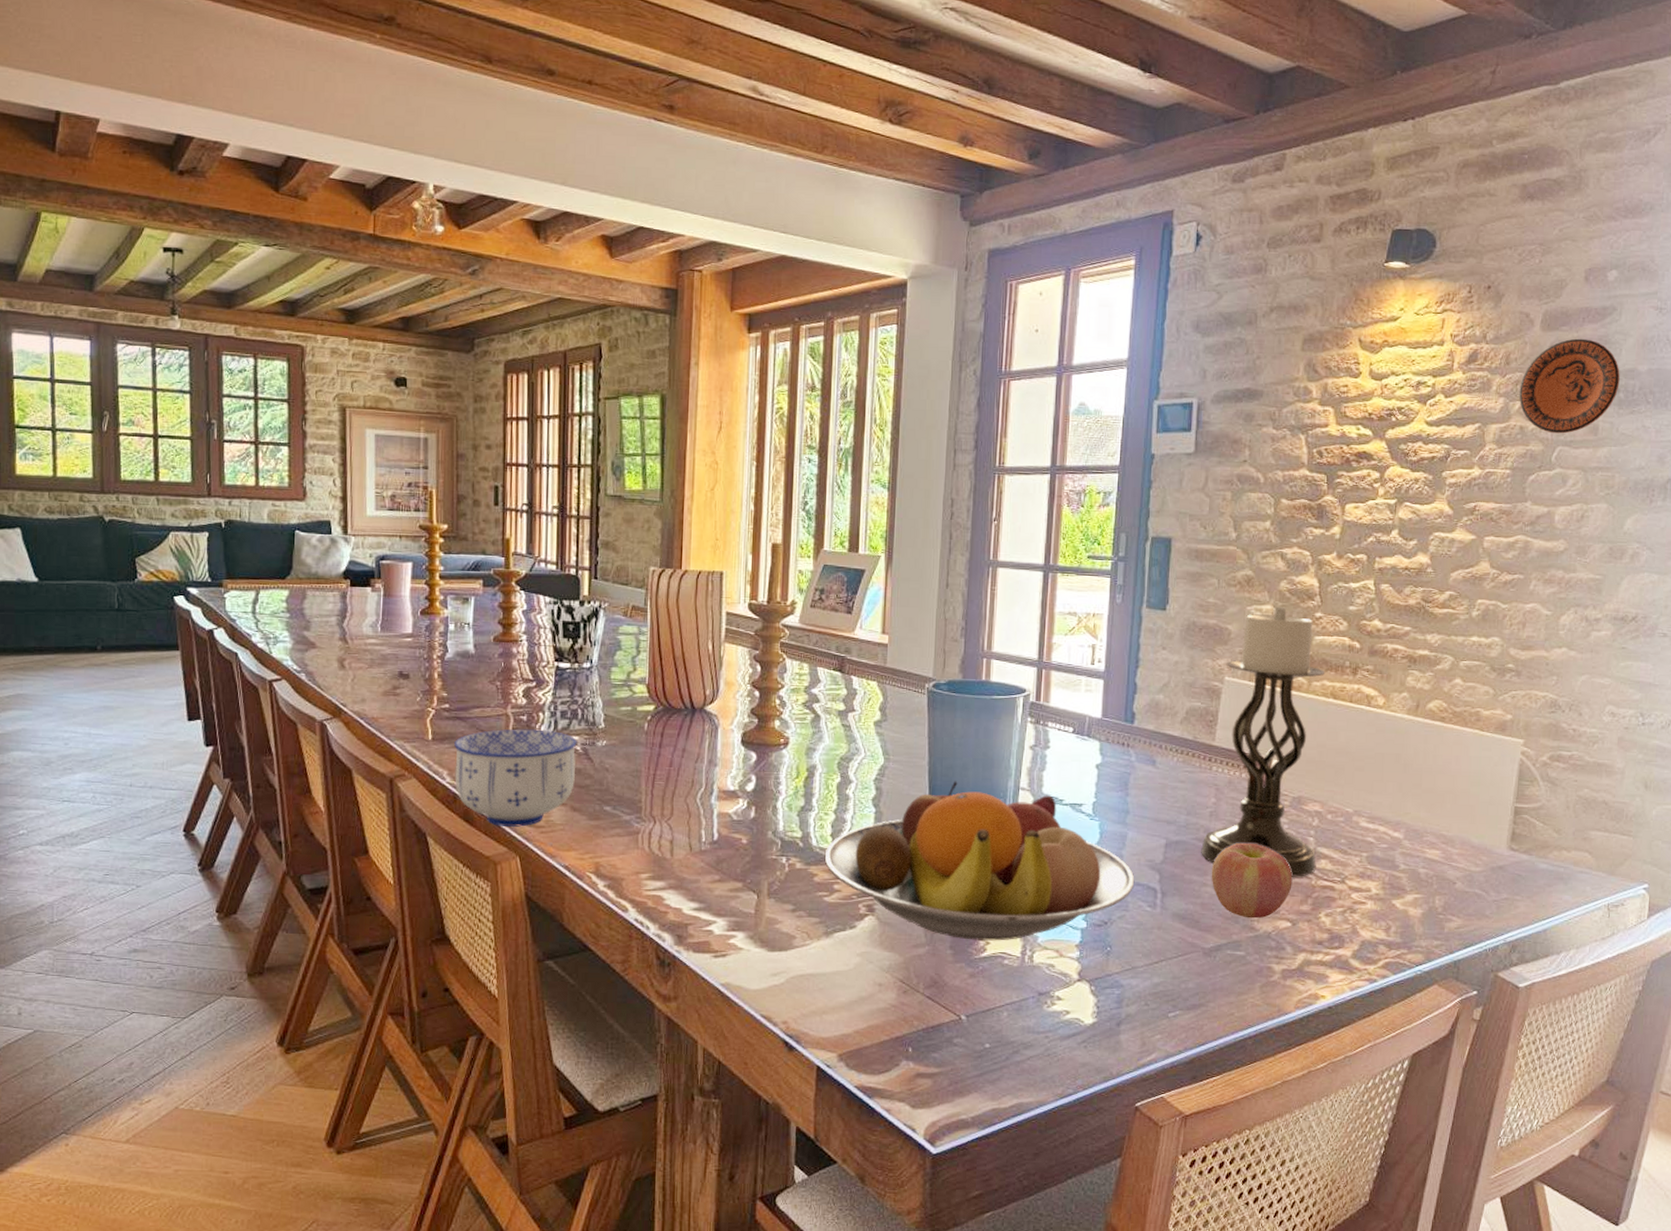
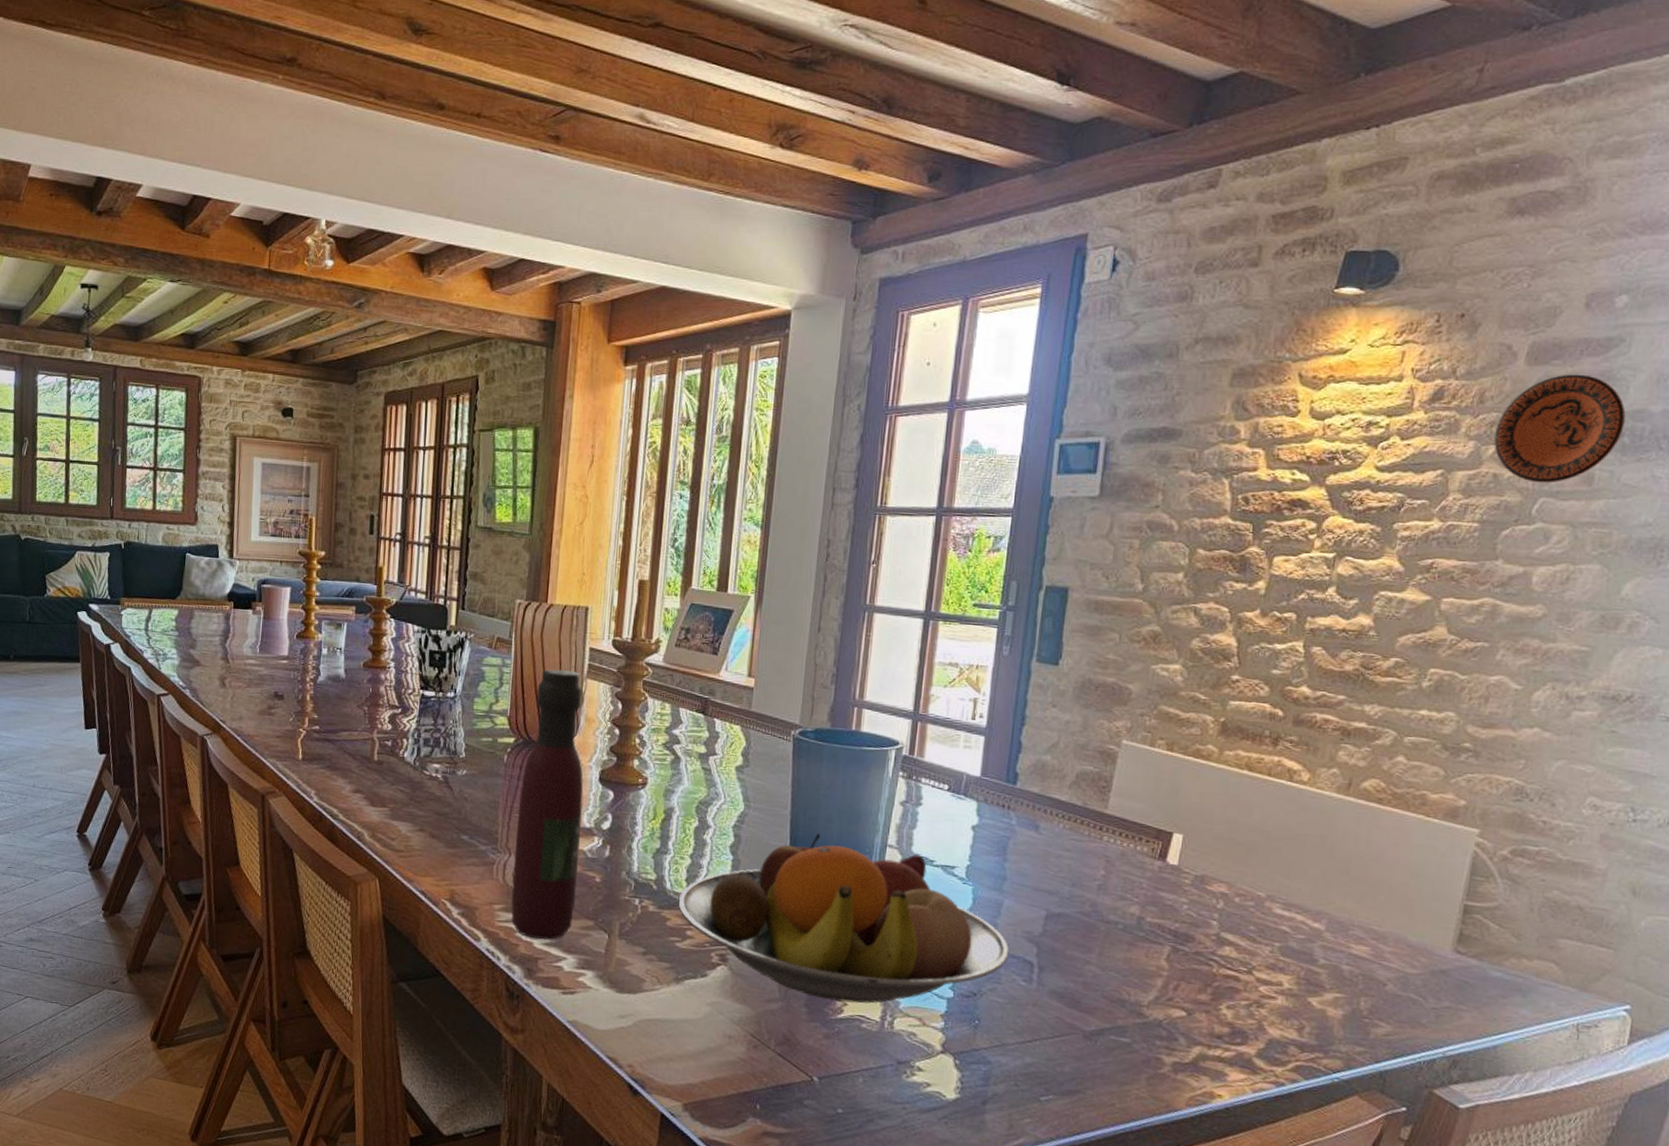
bowl: present [454,729,577,828] -> none [321,753,438,850]
wine bottle: none [657,635,727,905] -> present [510,669,584,940]
candle holder: present [1201,606,1326,877] -> none [1085,666,1241,963]
apple: present [1211,842,1293,919] -> none [1095,920,1190,1004]

